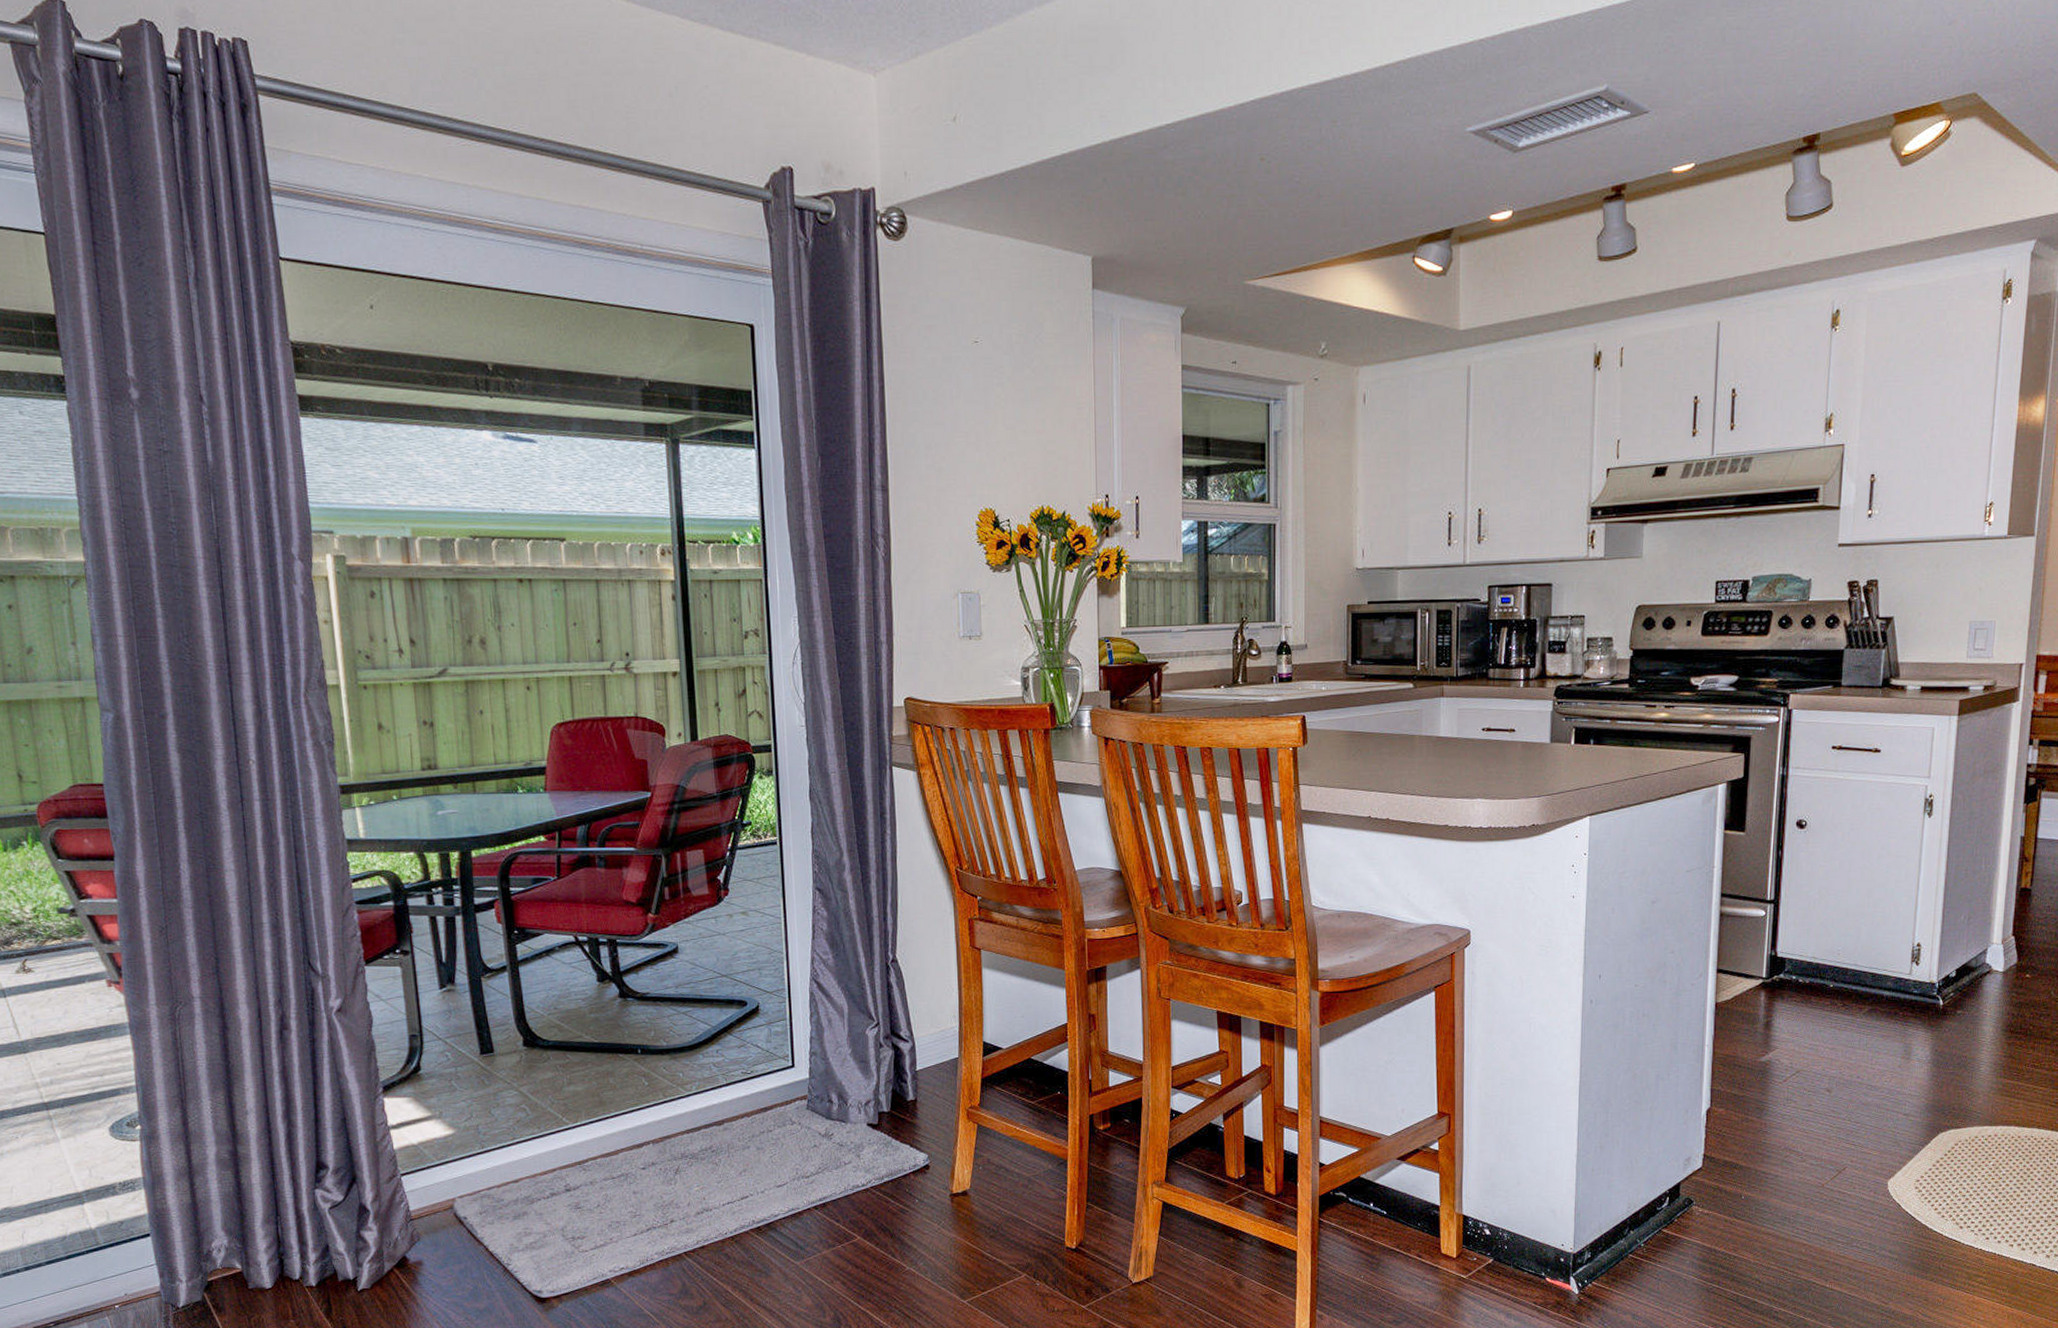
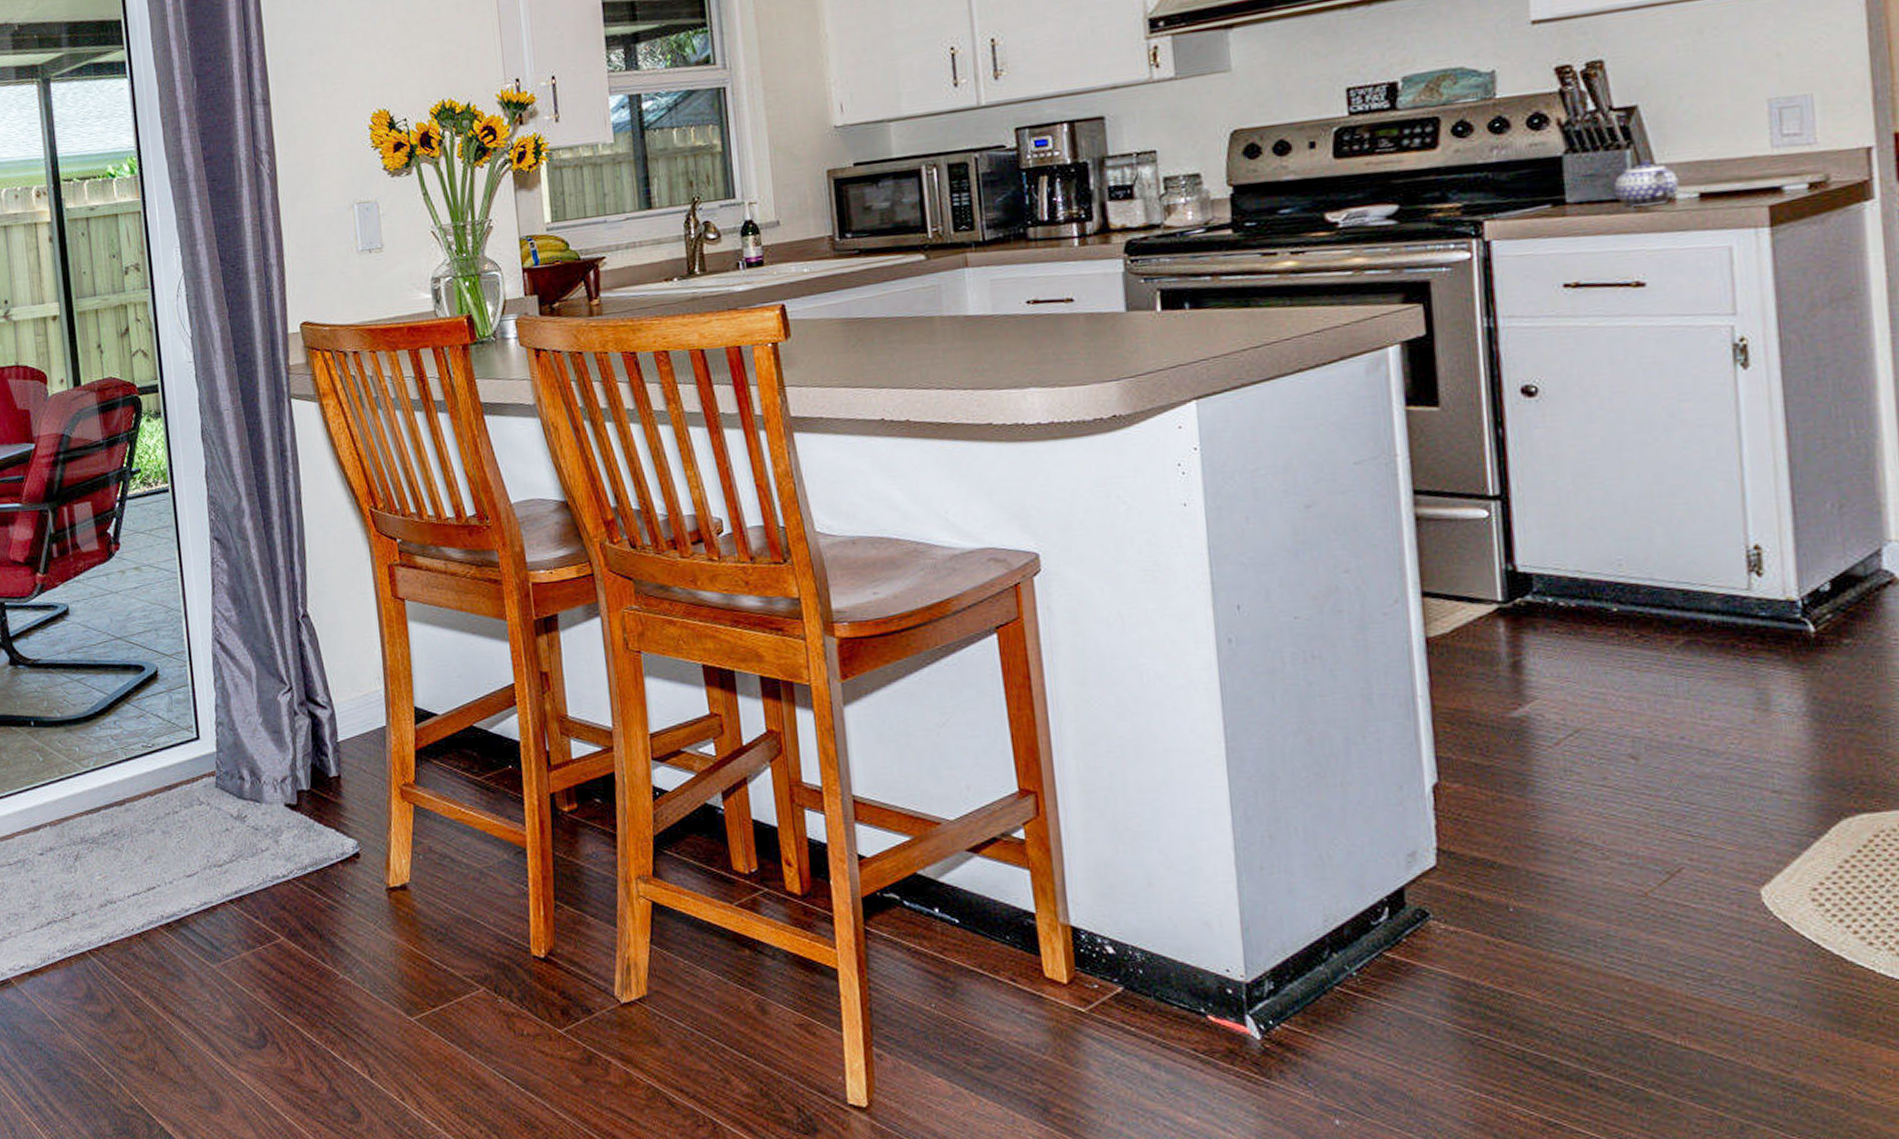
teapot: none [1871,657,1910,693] -> present [1613,158,1679,208]

